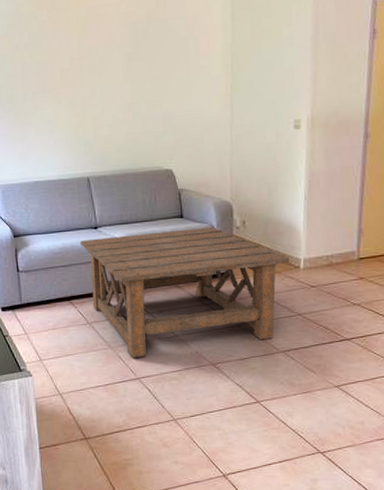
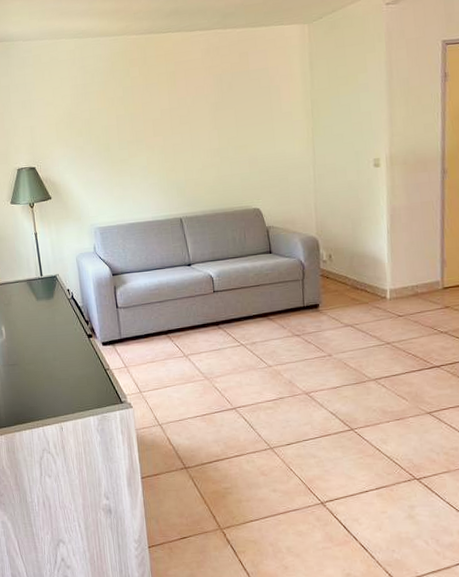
coffee table: present [80,226,290,358] -> none [175,261,376,389]

